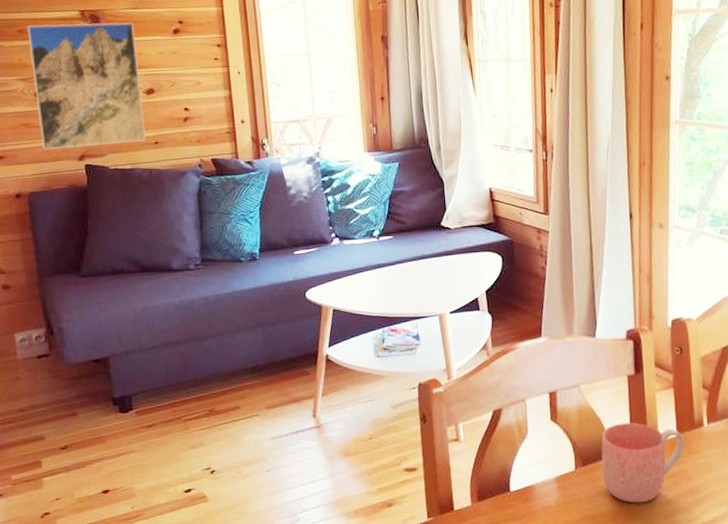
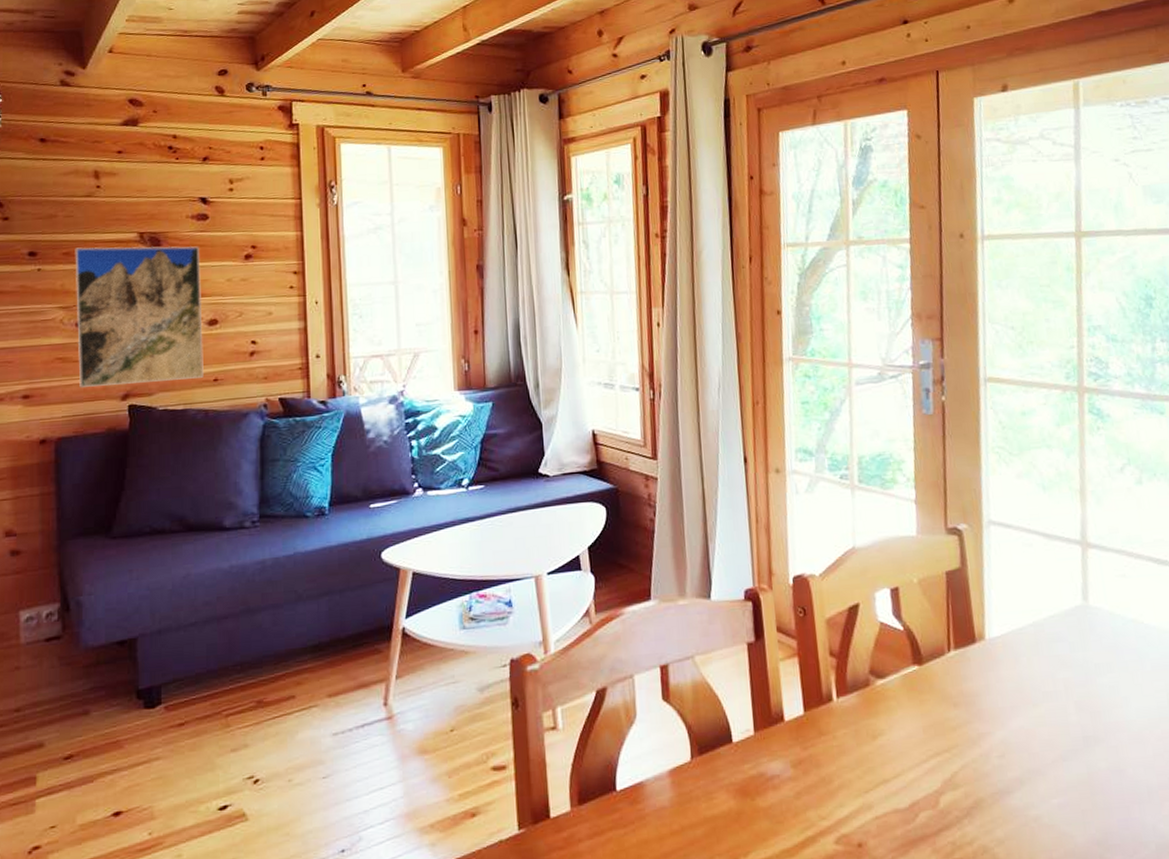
mug: present [601,423,685,503] -> none [720,699,813,799]

